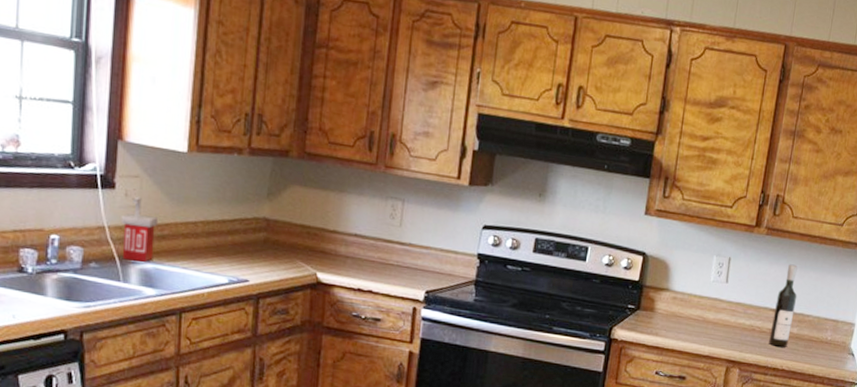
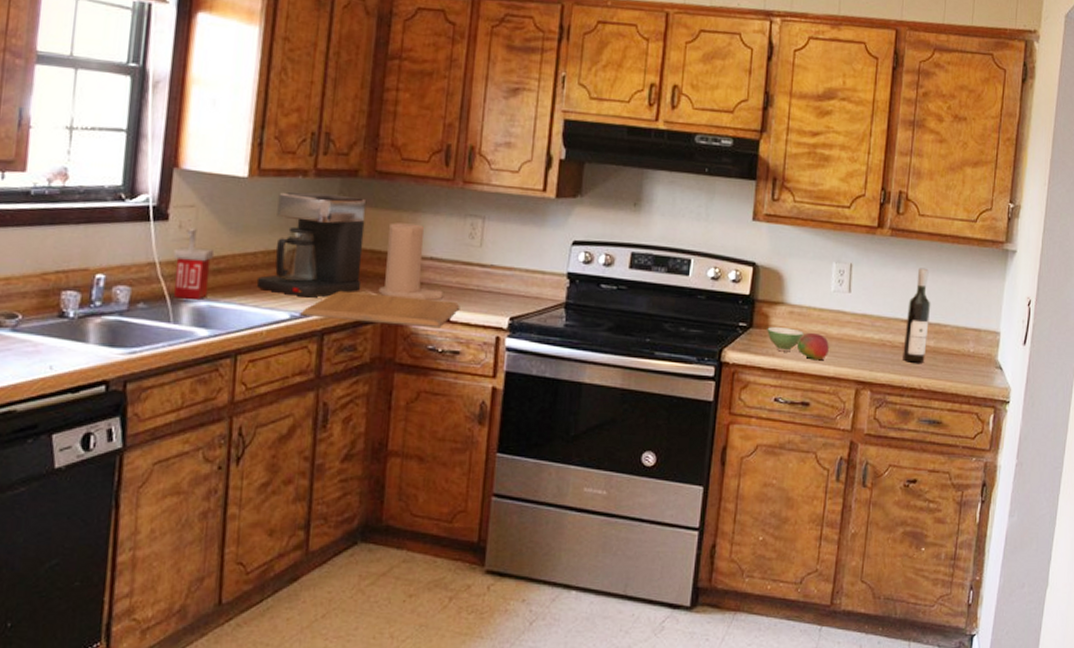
coffee maker: none [197,168,297,265] -> present [256,191,367,298]
chopping board: none [238,259,381,298] -> present [300,290,460,329]
paper towel: none [308,201,366,273] -> present [378,222,443,301]
bowl: none [652,309,684,333] -> present [767,326,804,352]
fruit: none [677,316,707,342] -> present [796,332,830,362]

